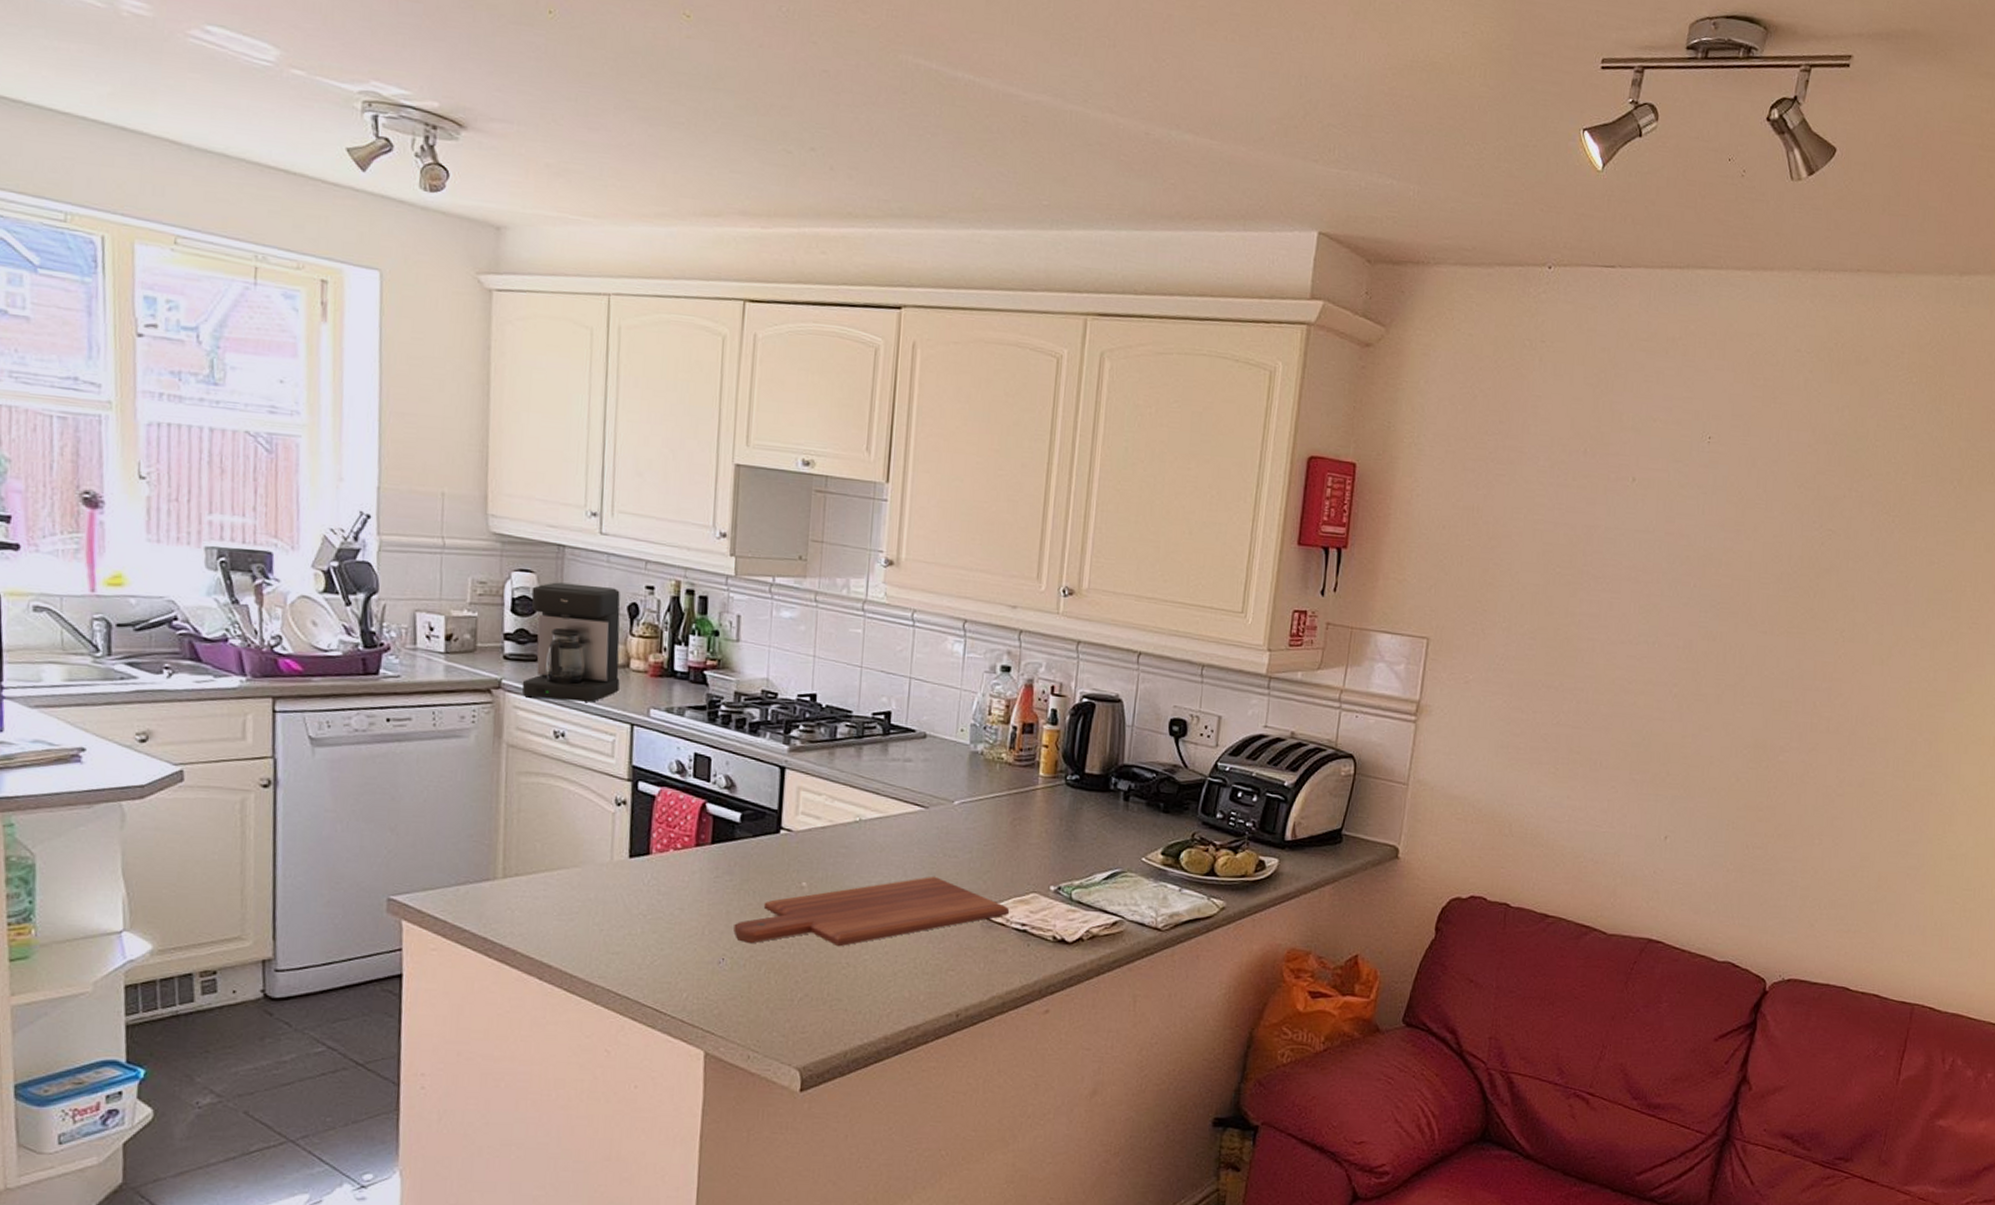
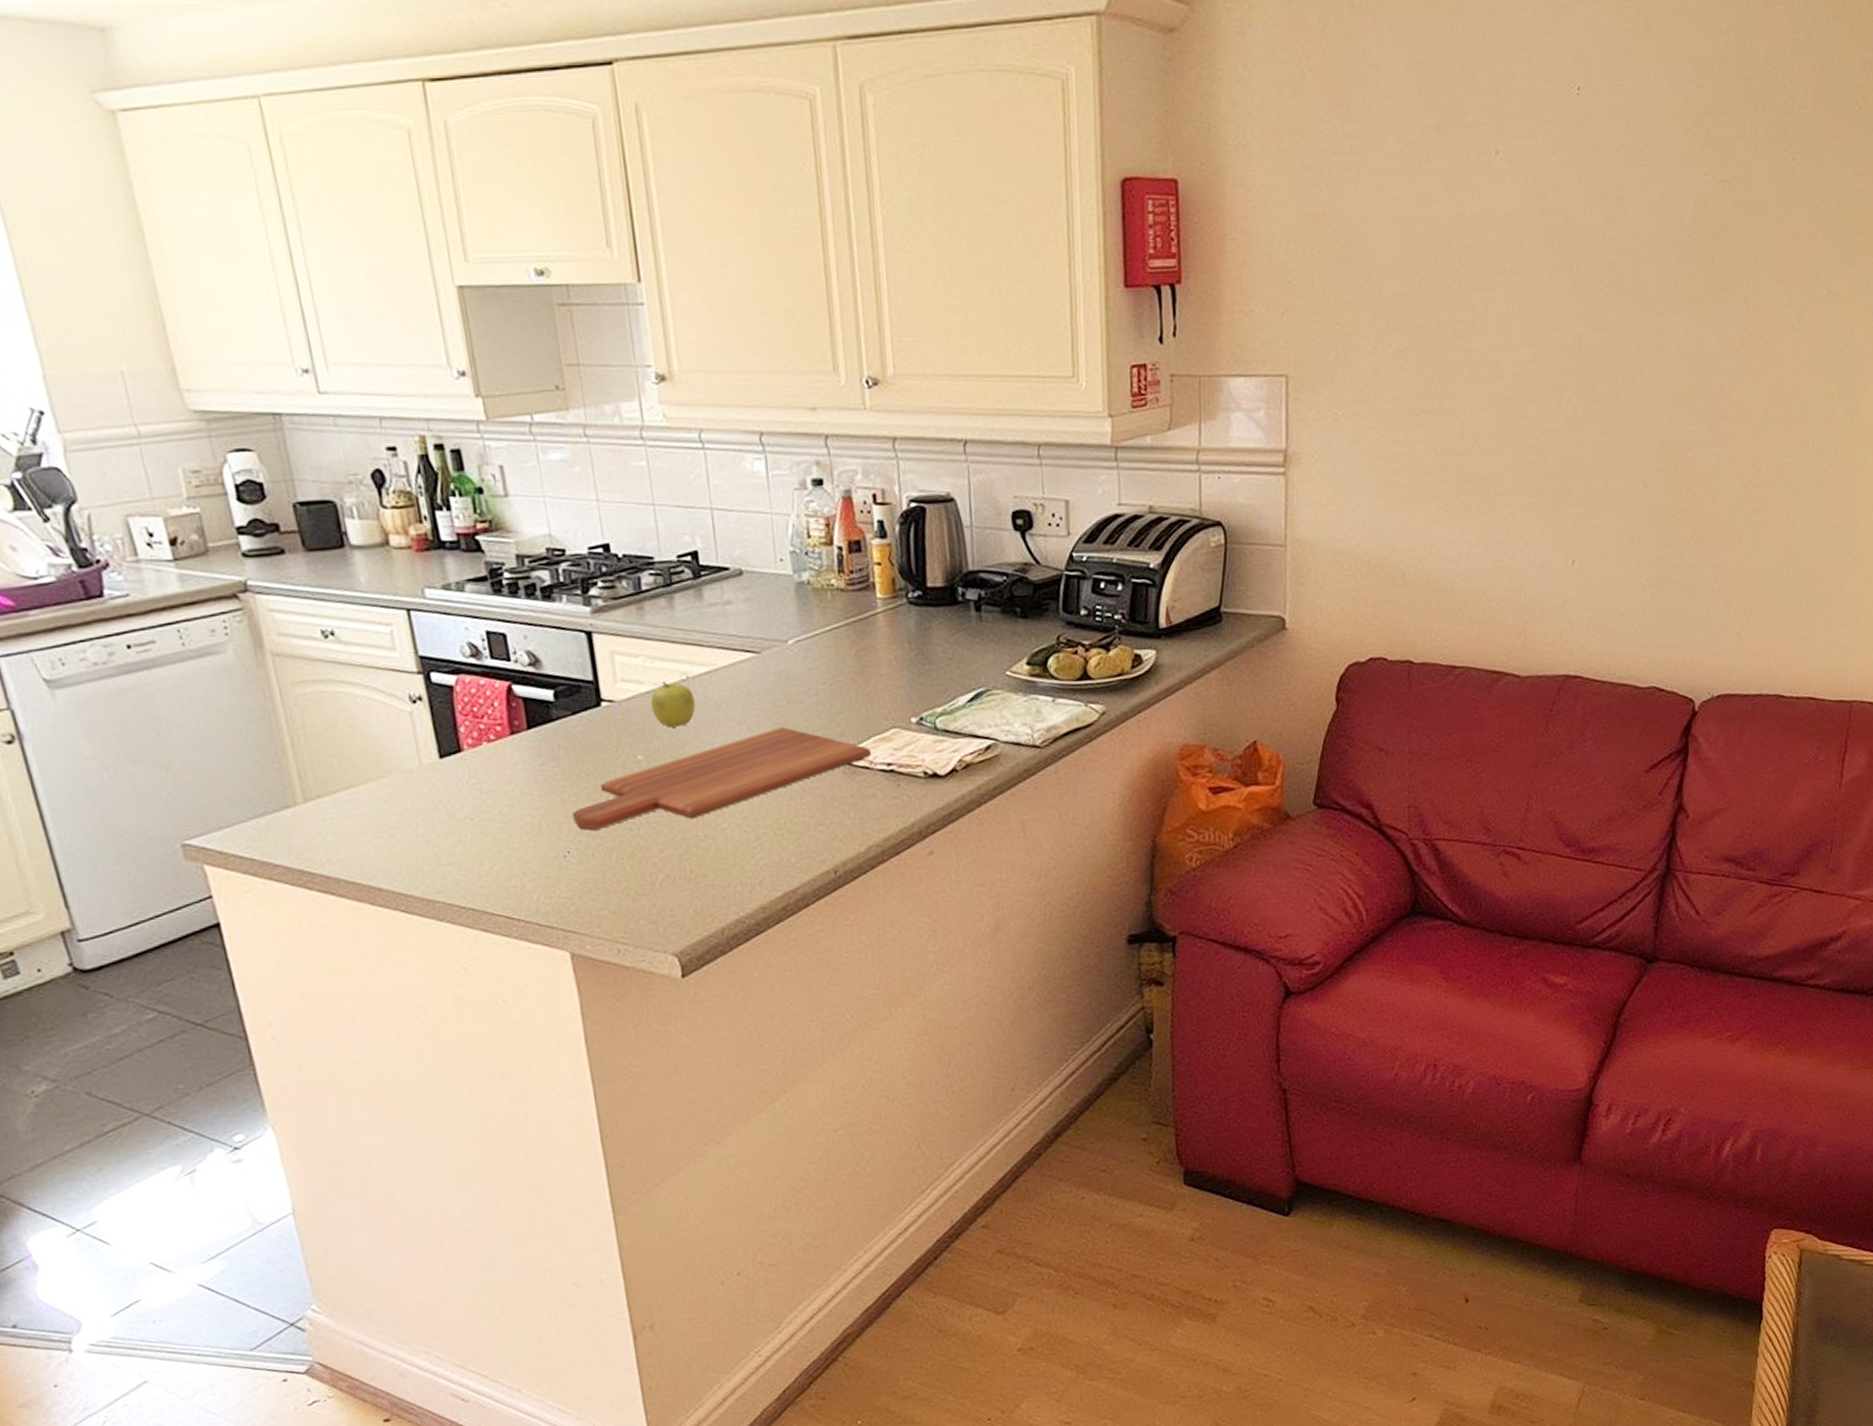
coffee maker: present [522,582,620,702] -> none [255,455,384,596]
fruit: none [823,820,863,862] -> present [651,682,696,728]

